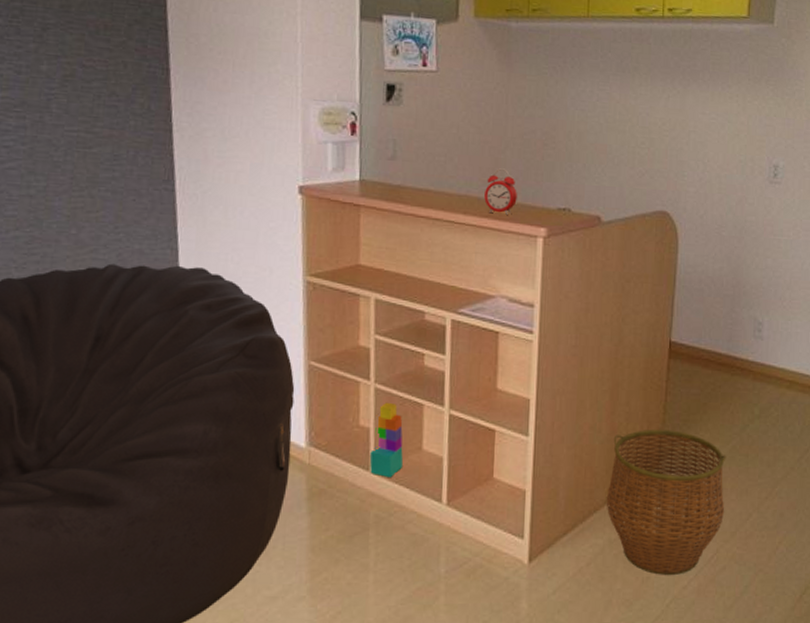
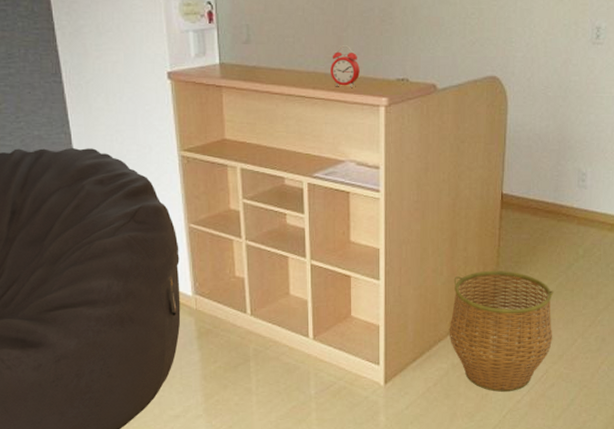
toy blocks: present [369,402,404,478] -> none [246,256,275,319]

